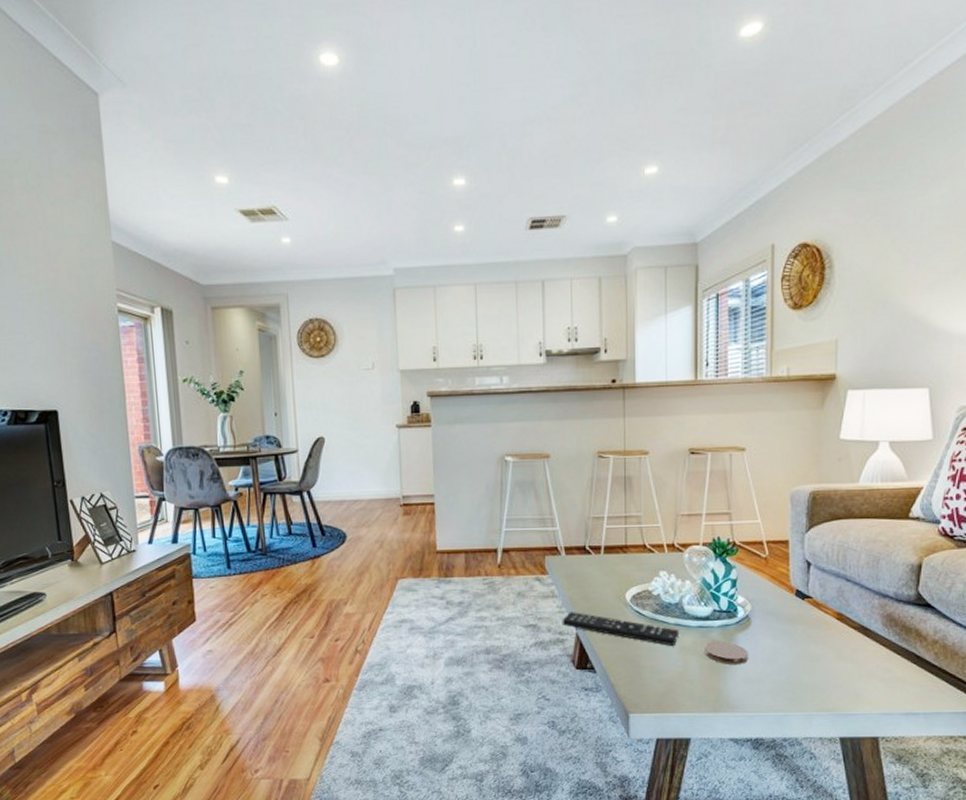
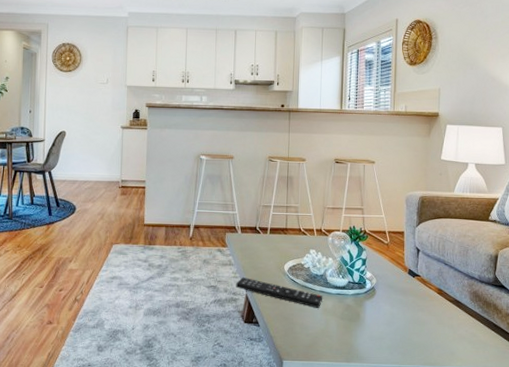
coaster: present [705,641,749,664] -> none [341,306,374,325]

